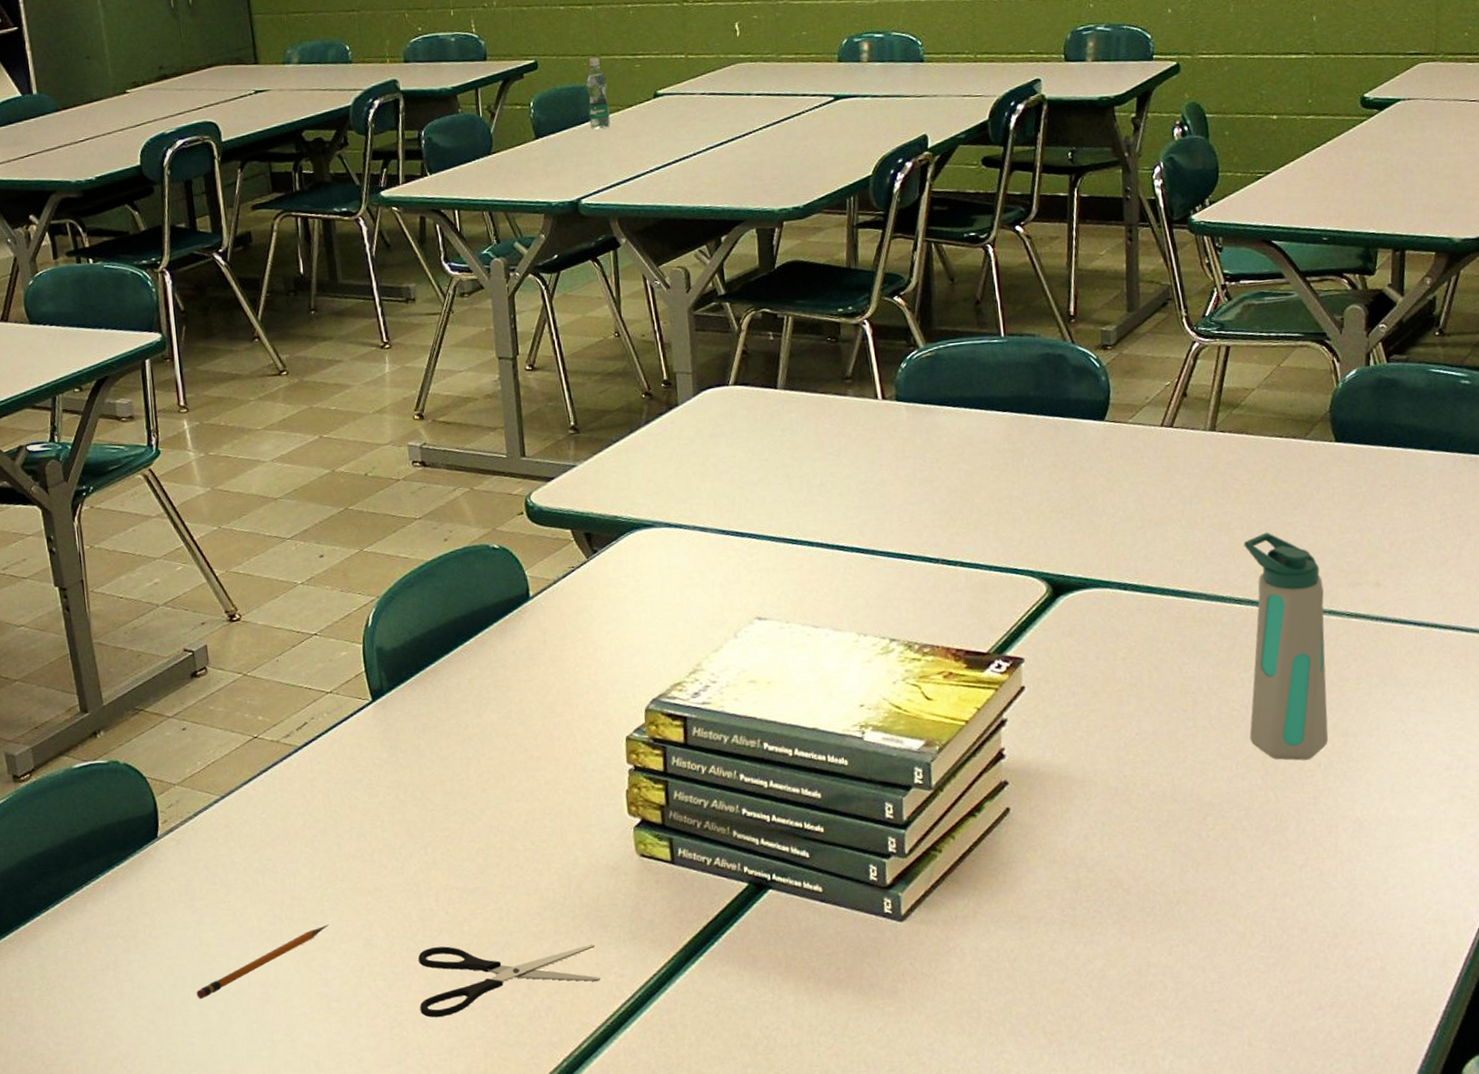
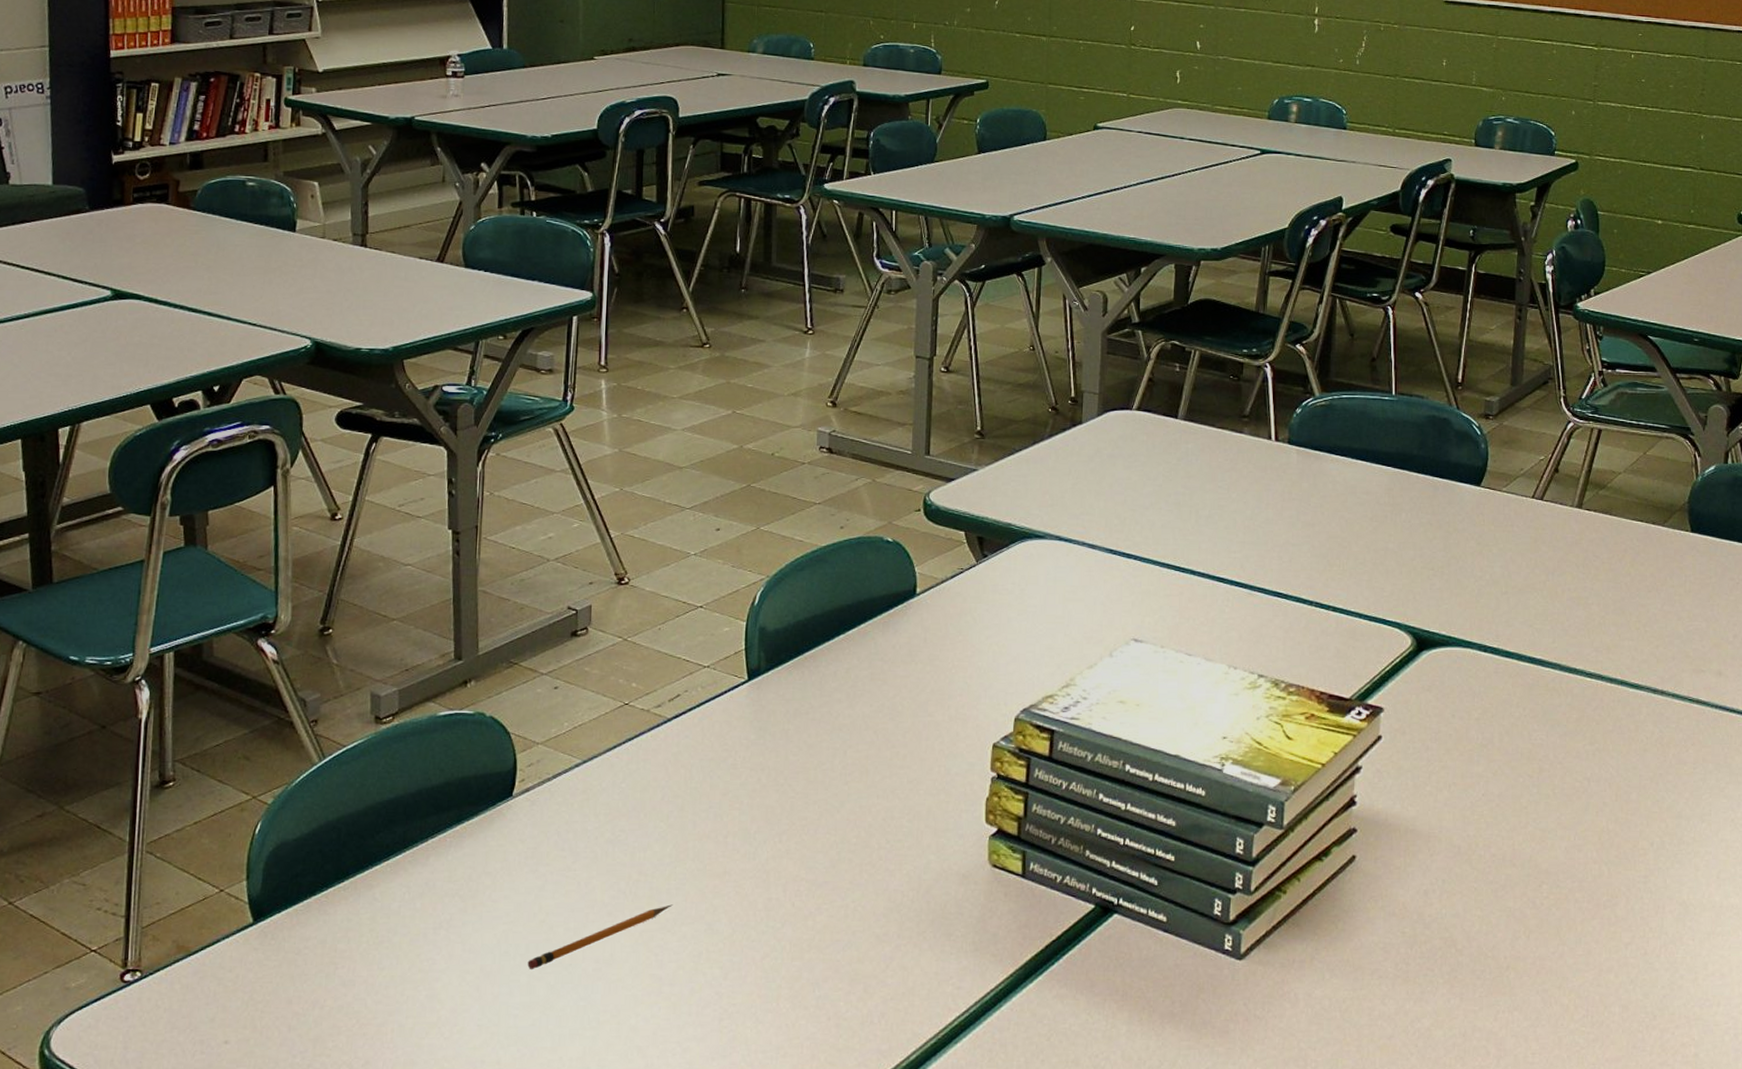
scissors: present [418,944,601,1017] -> none [752,939,938,1012]
bottle: present [585,57,611,131] -> none [1030,85,1051,153]
water bottle: present [1244,532,1329,761] -> none [1589,611,1669,838]

